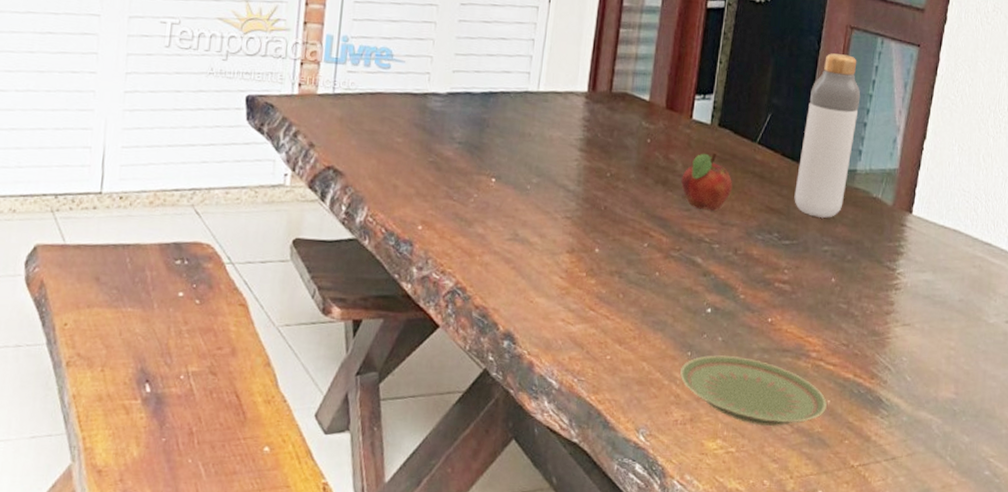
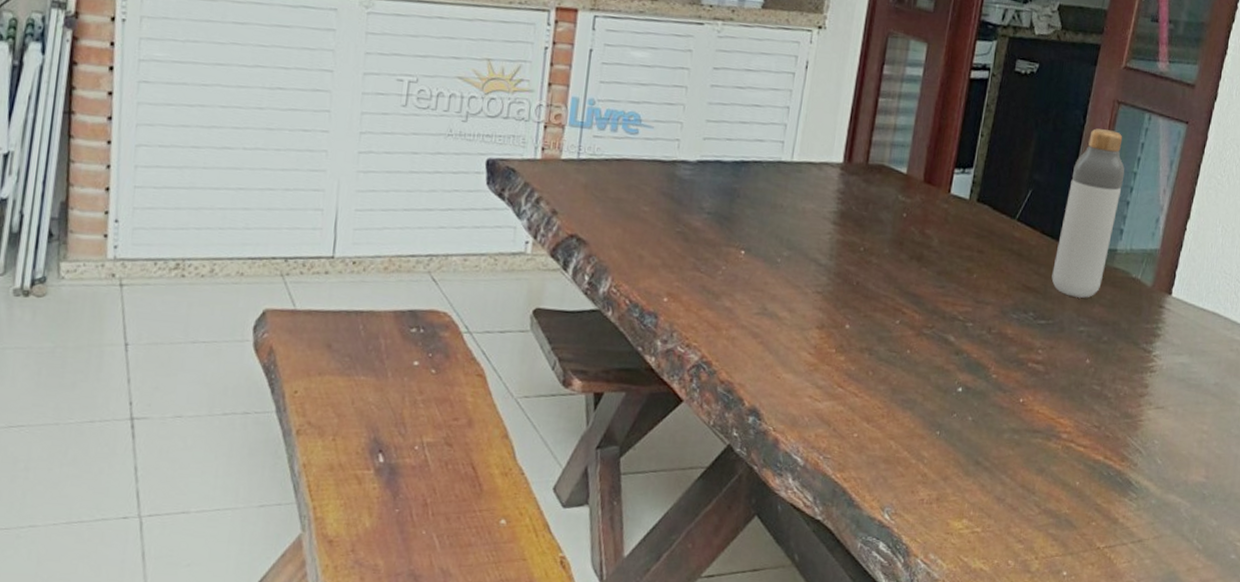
plate: present [679,355,827,426] -> none [927,434,1076,507]
fruit: present [681,152,733,211] -> none [936,229,990,288]

